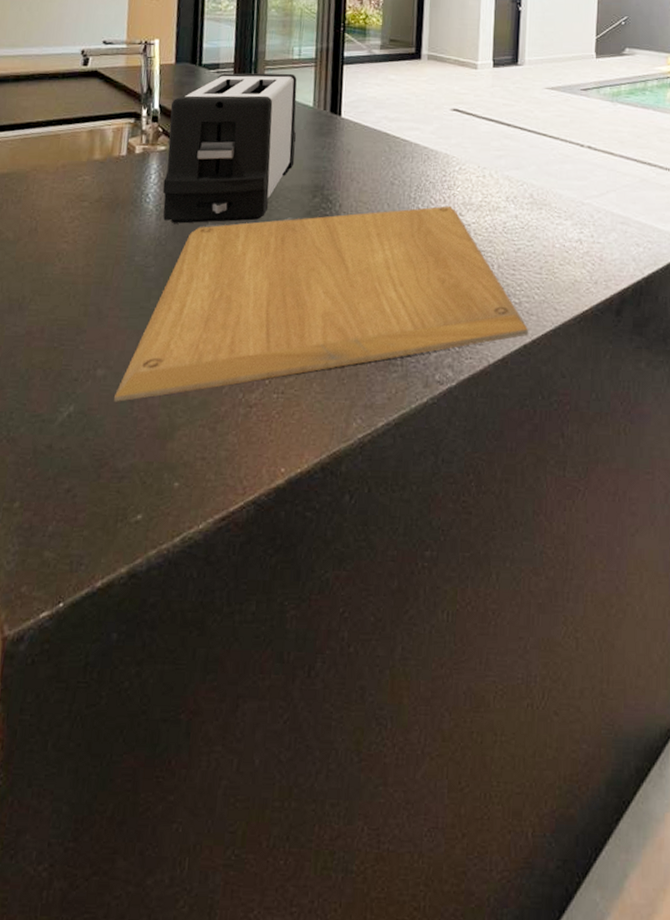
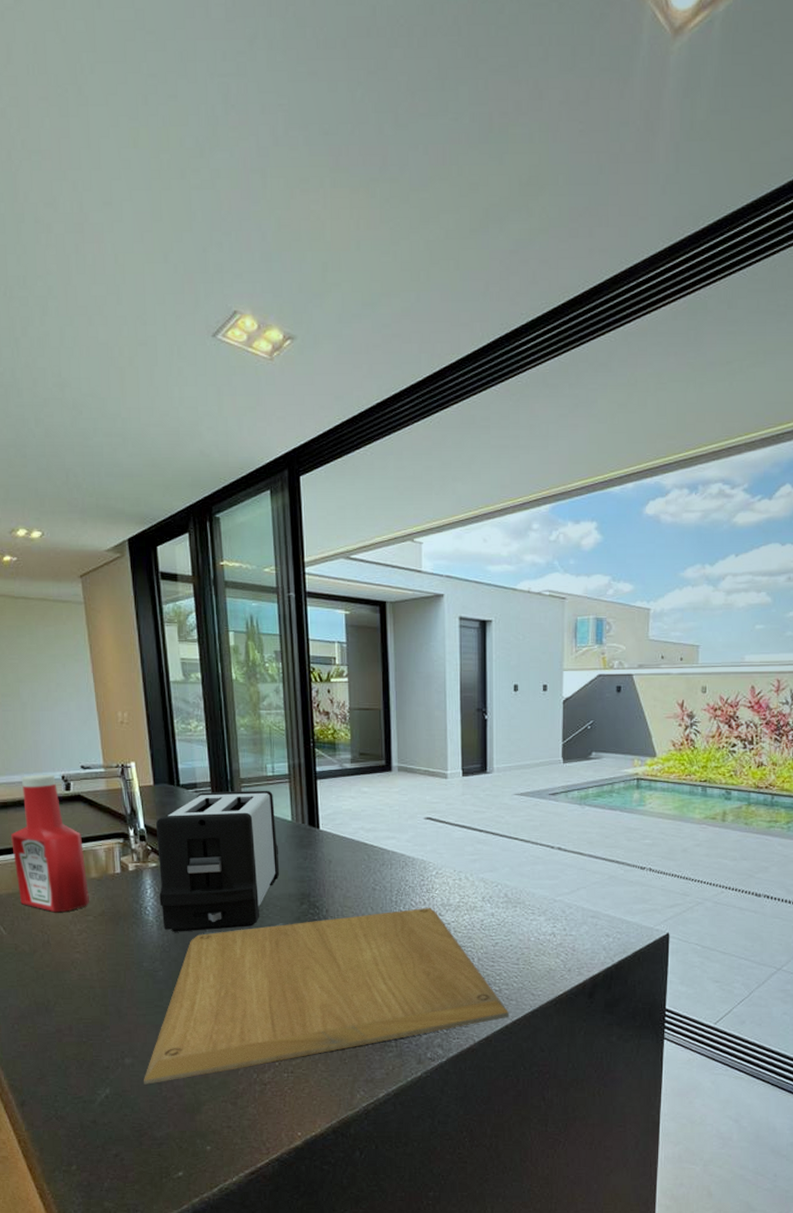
ketchup bottle: none [13,47,92,197] -> present [11,774,89,913]

